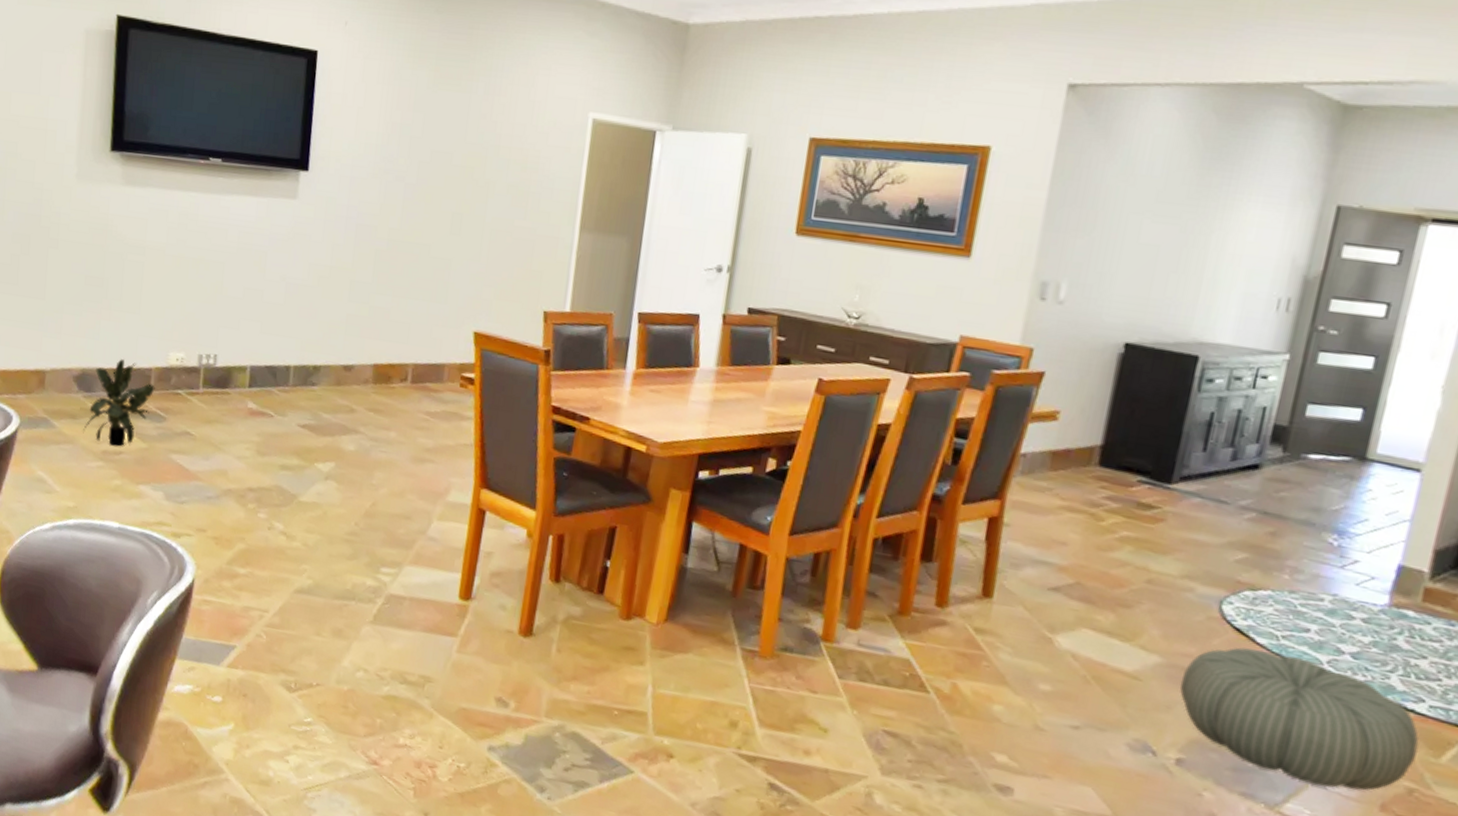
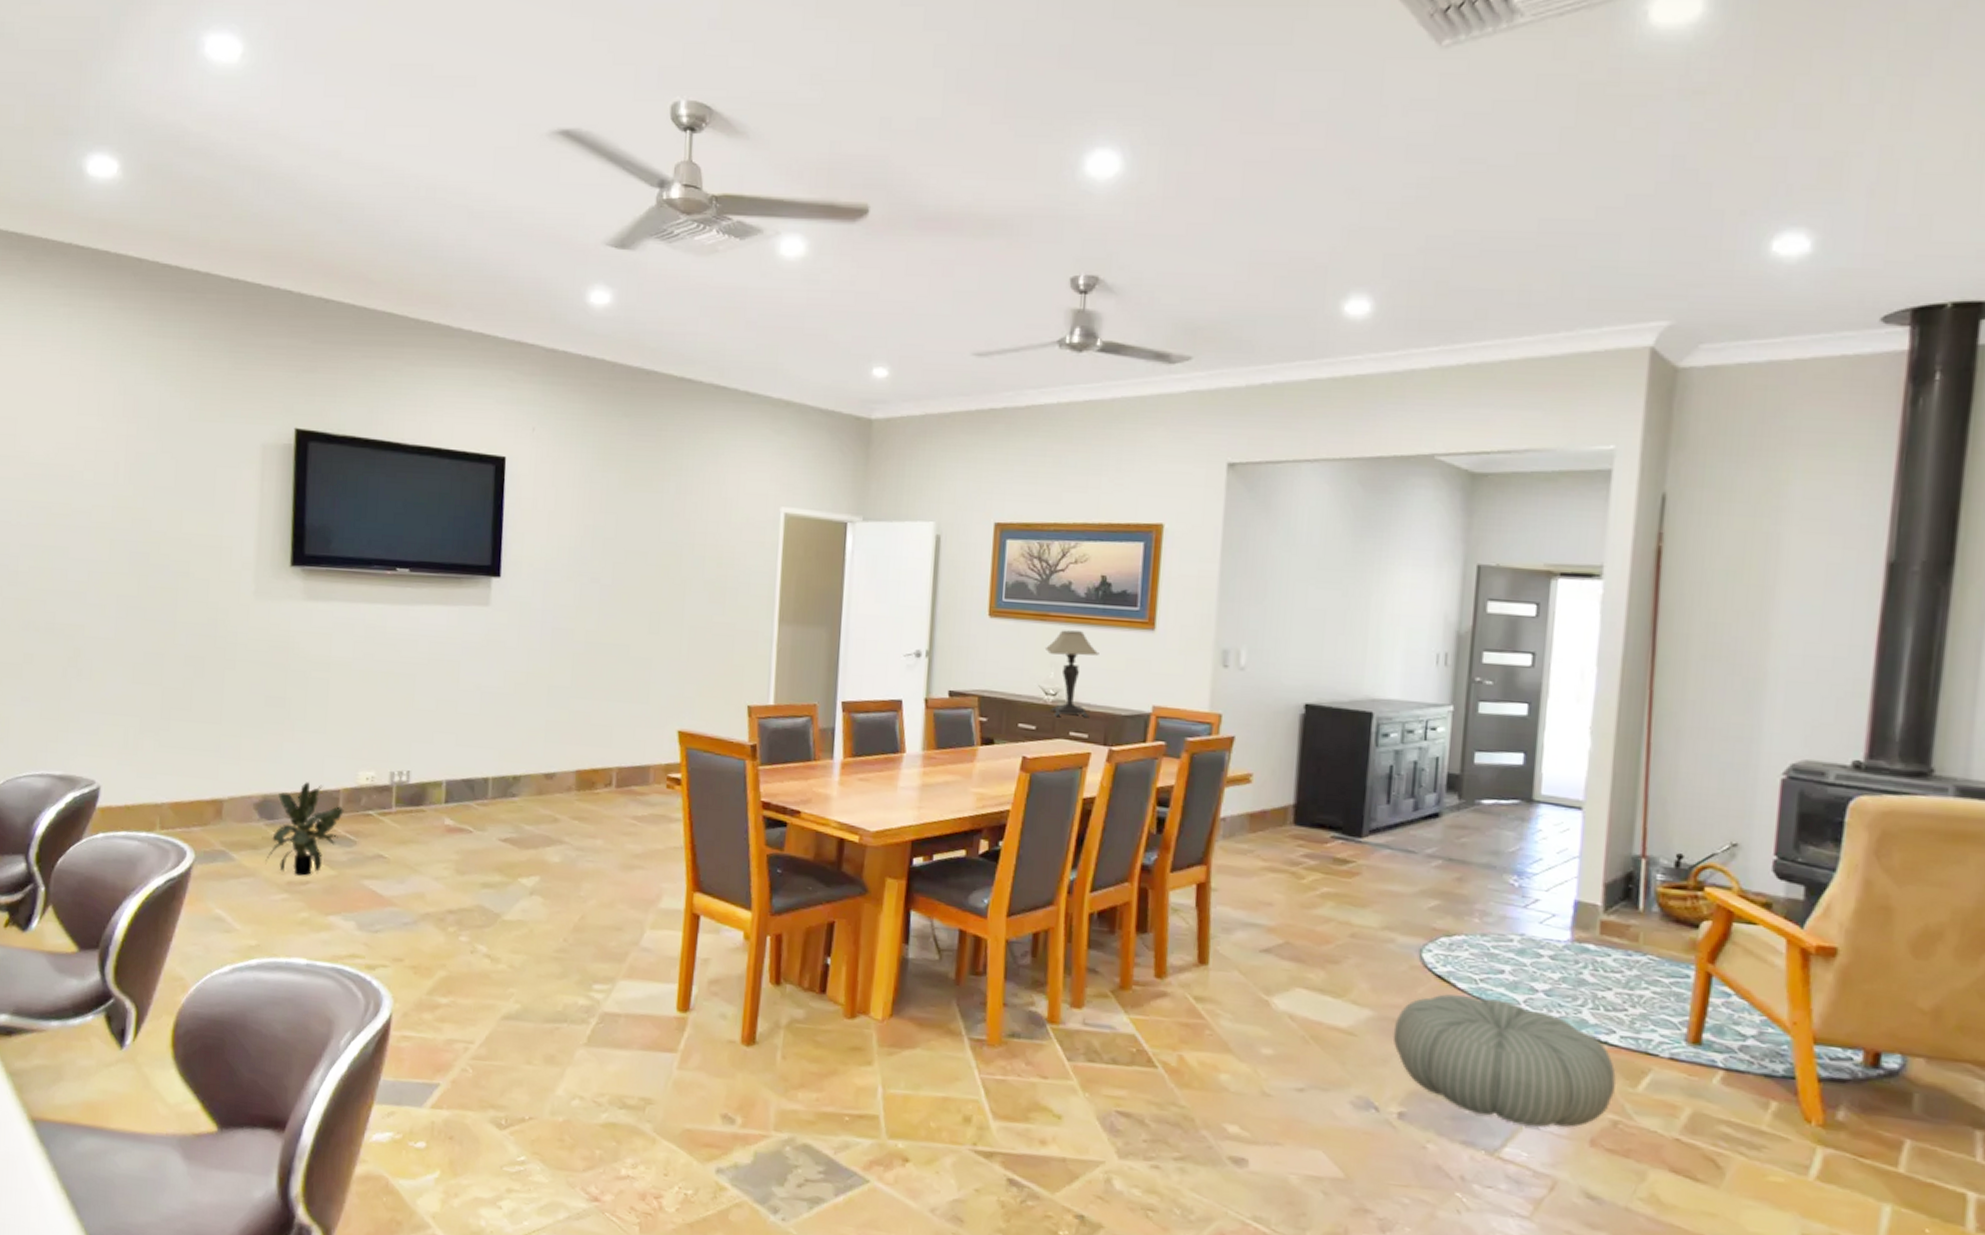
table lamp: none [851,252,909,344] -> present [1044,630,1099,718]

